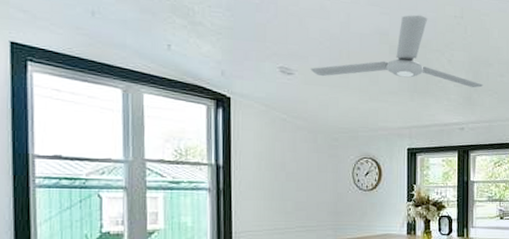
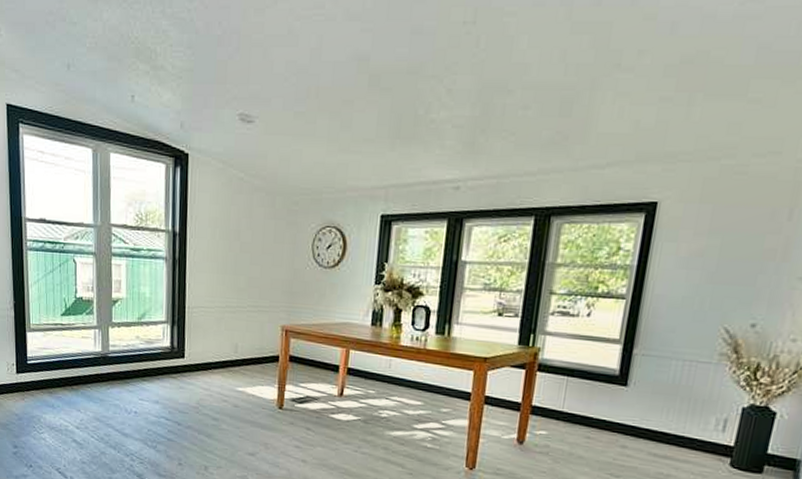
ceiling fan: present [310,15,483,88] -> none [272,26,495,129]

